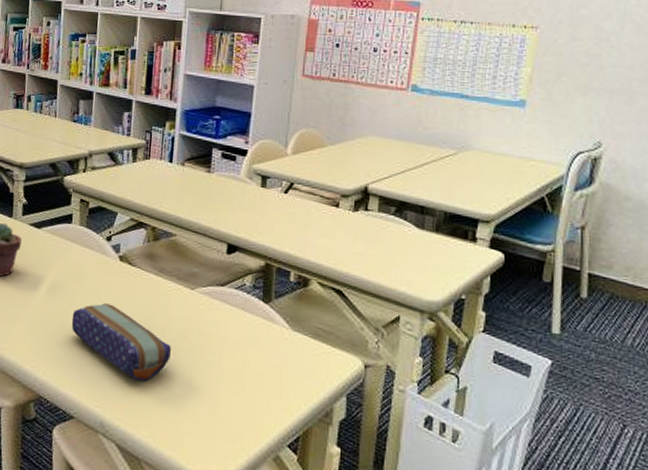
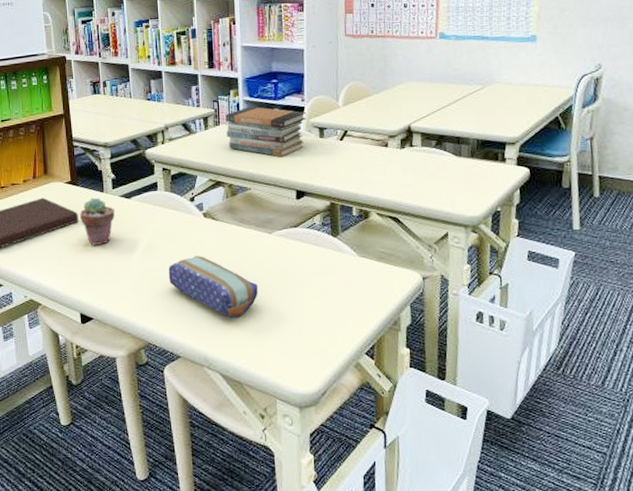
book stack: none [156,142,248,204] -> present [225,106,306,157]

